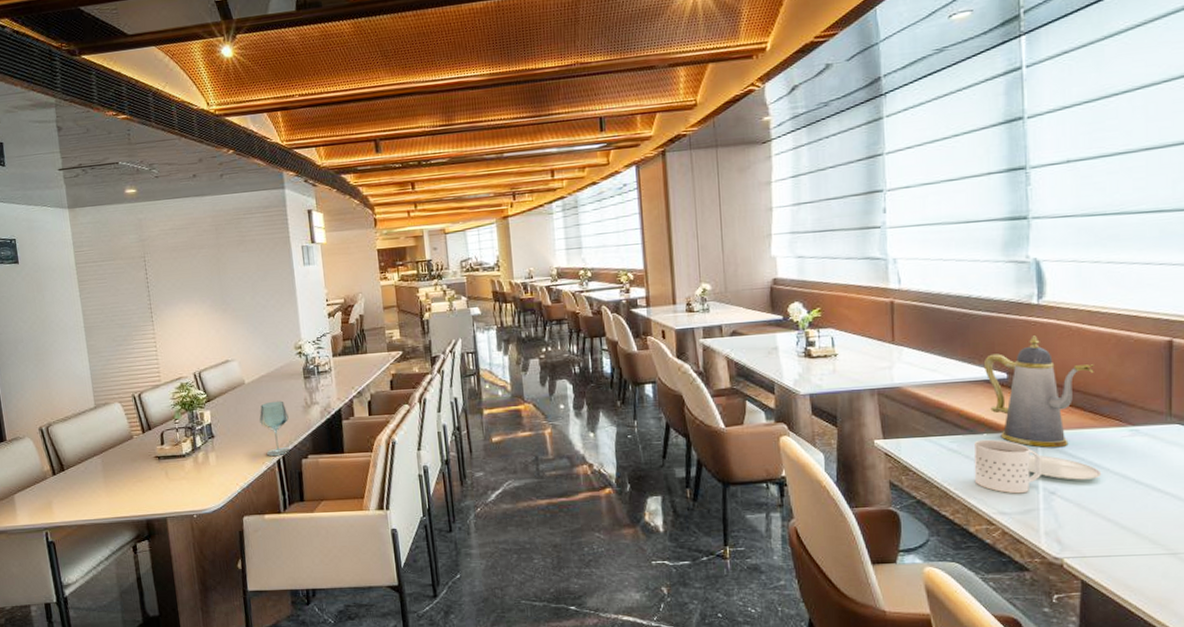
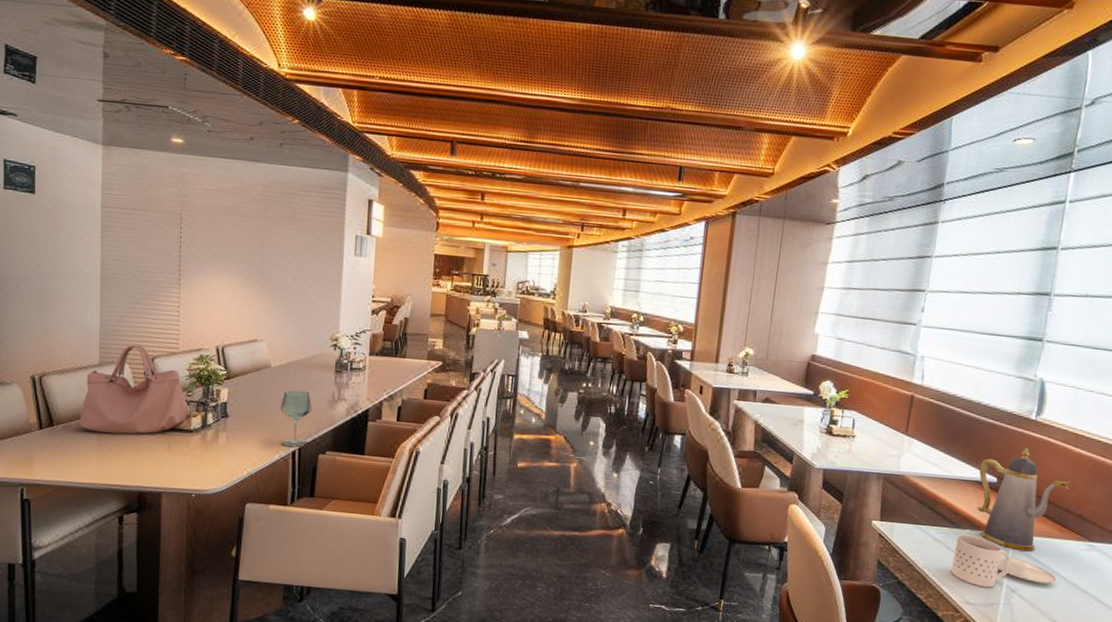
handbag: none [85,383,178,470] -> present [79,344,188,434]

